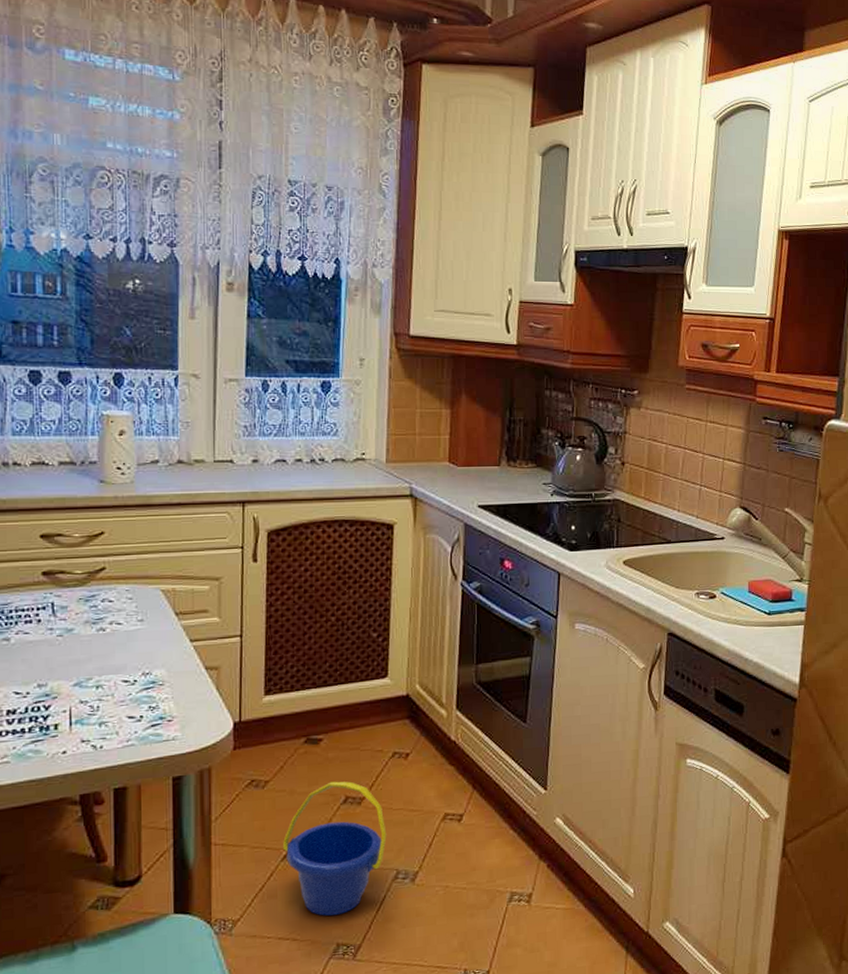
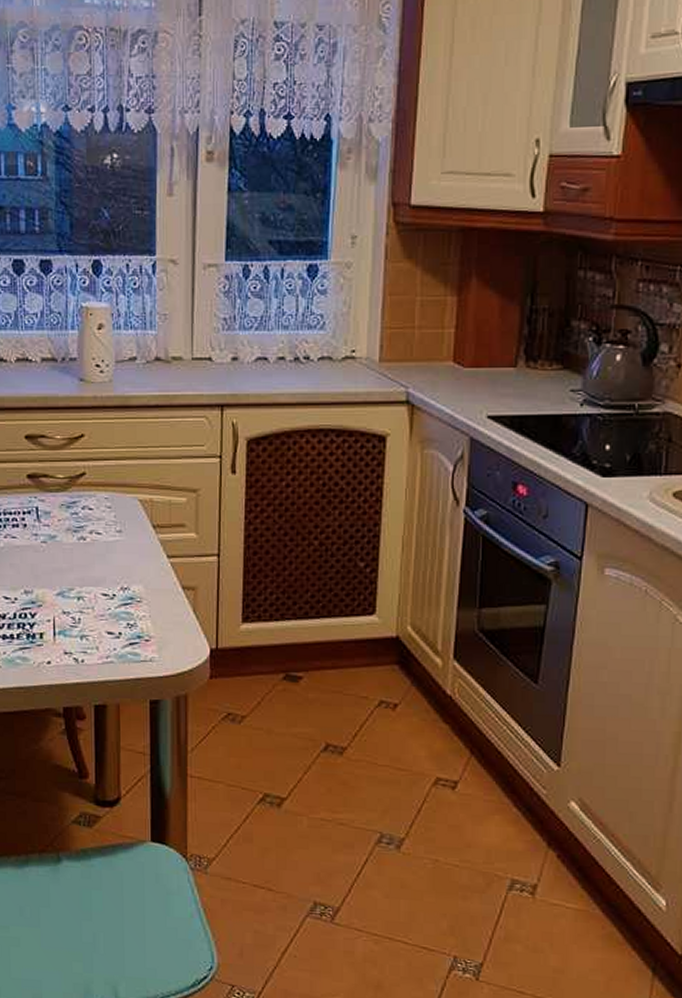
bucket: present [283,781,387,916] -> none [260,725,370,871]

